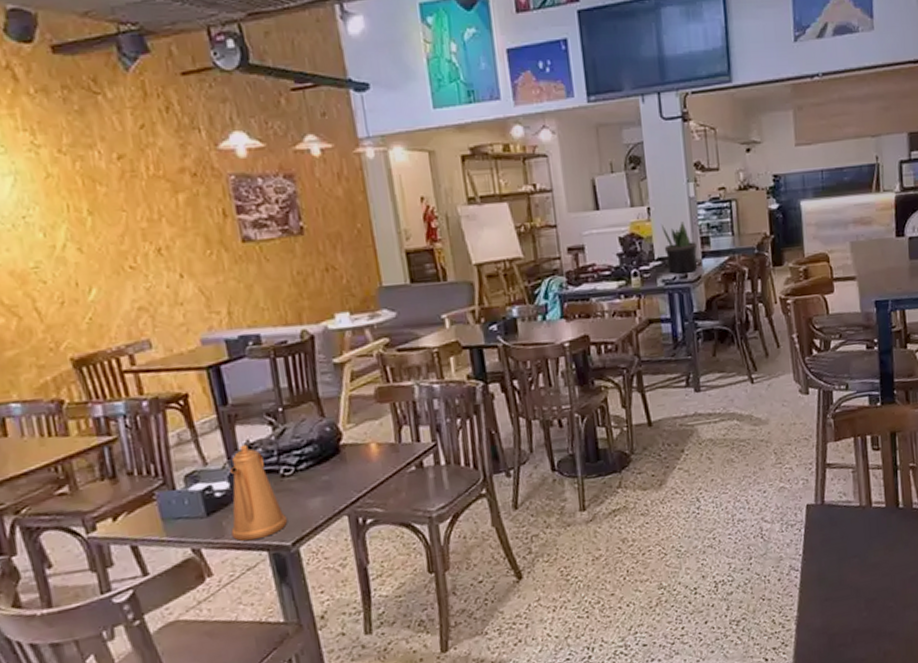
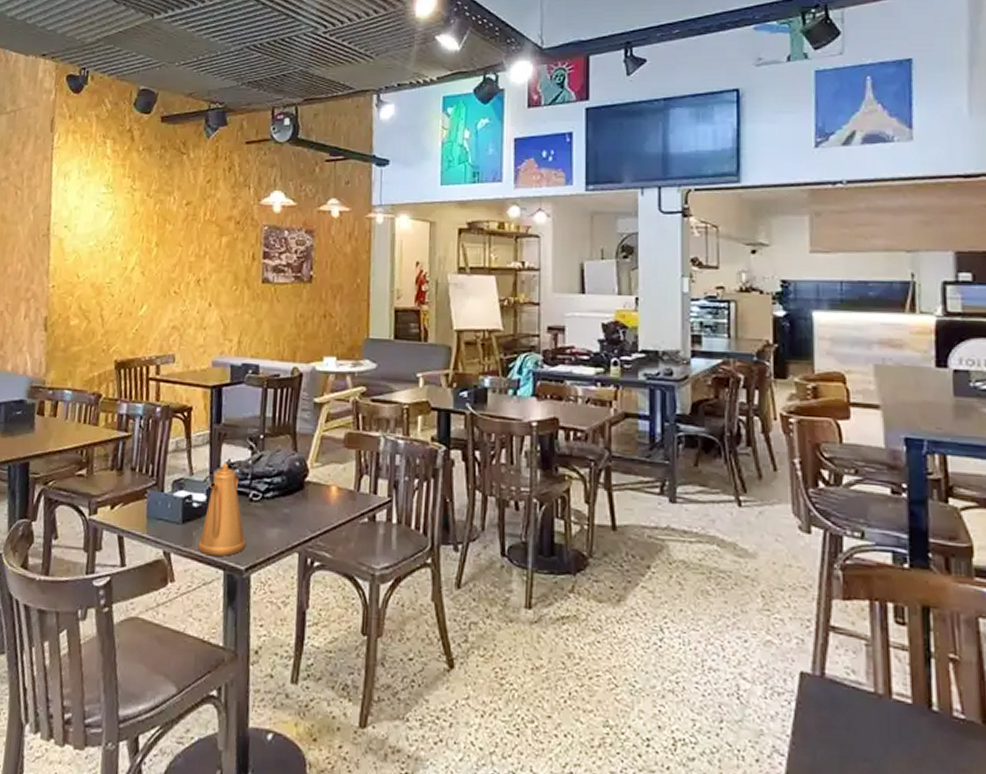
planter: present [662,221,698,275] -> none [650,316,687,372]

